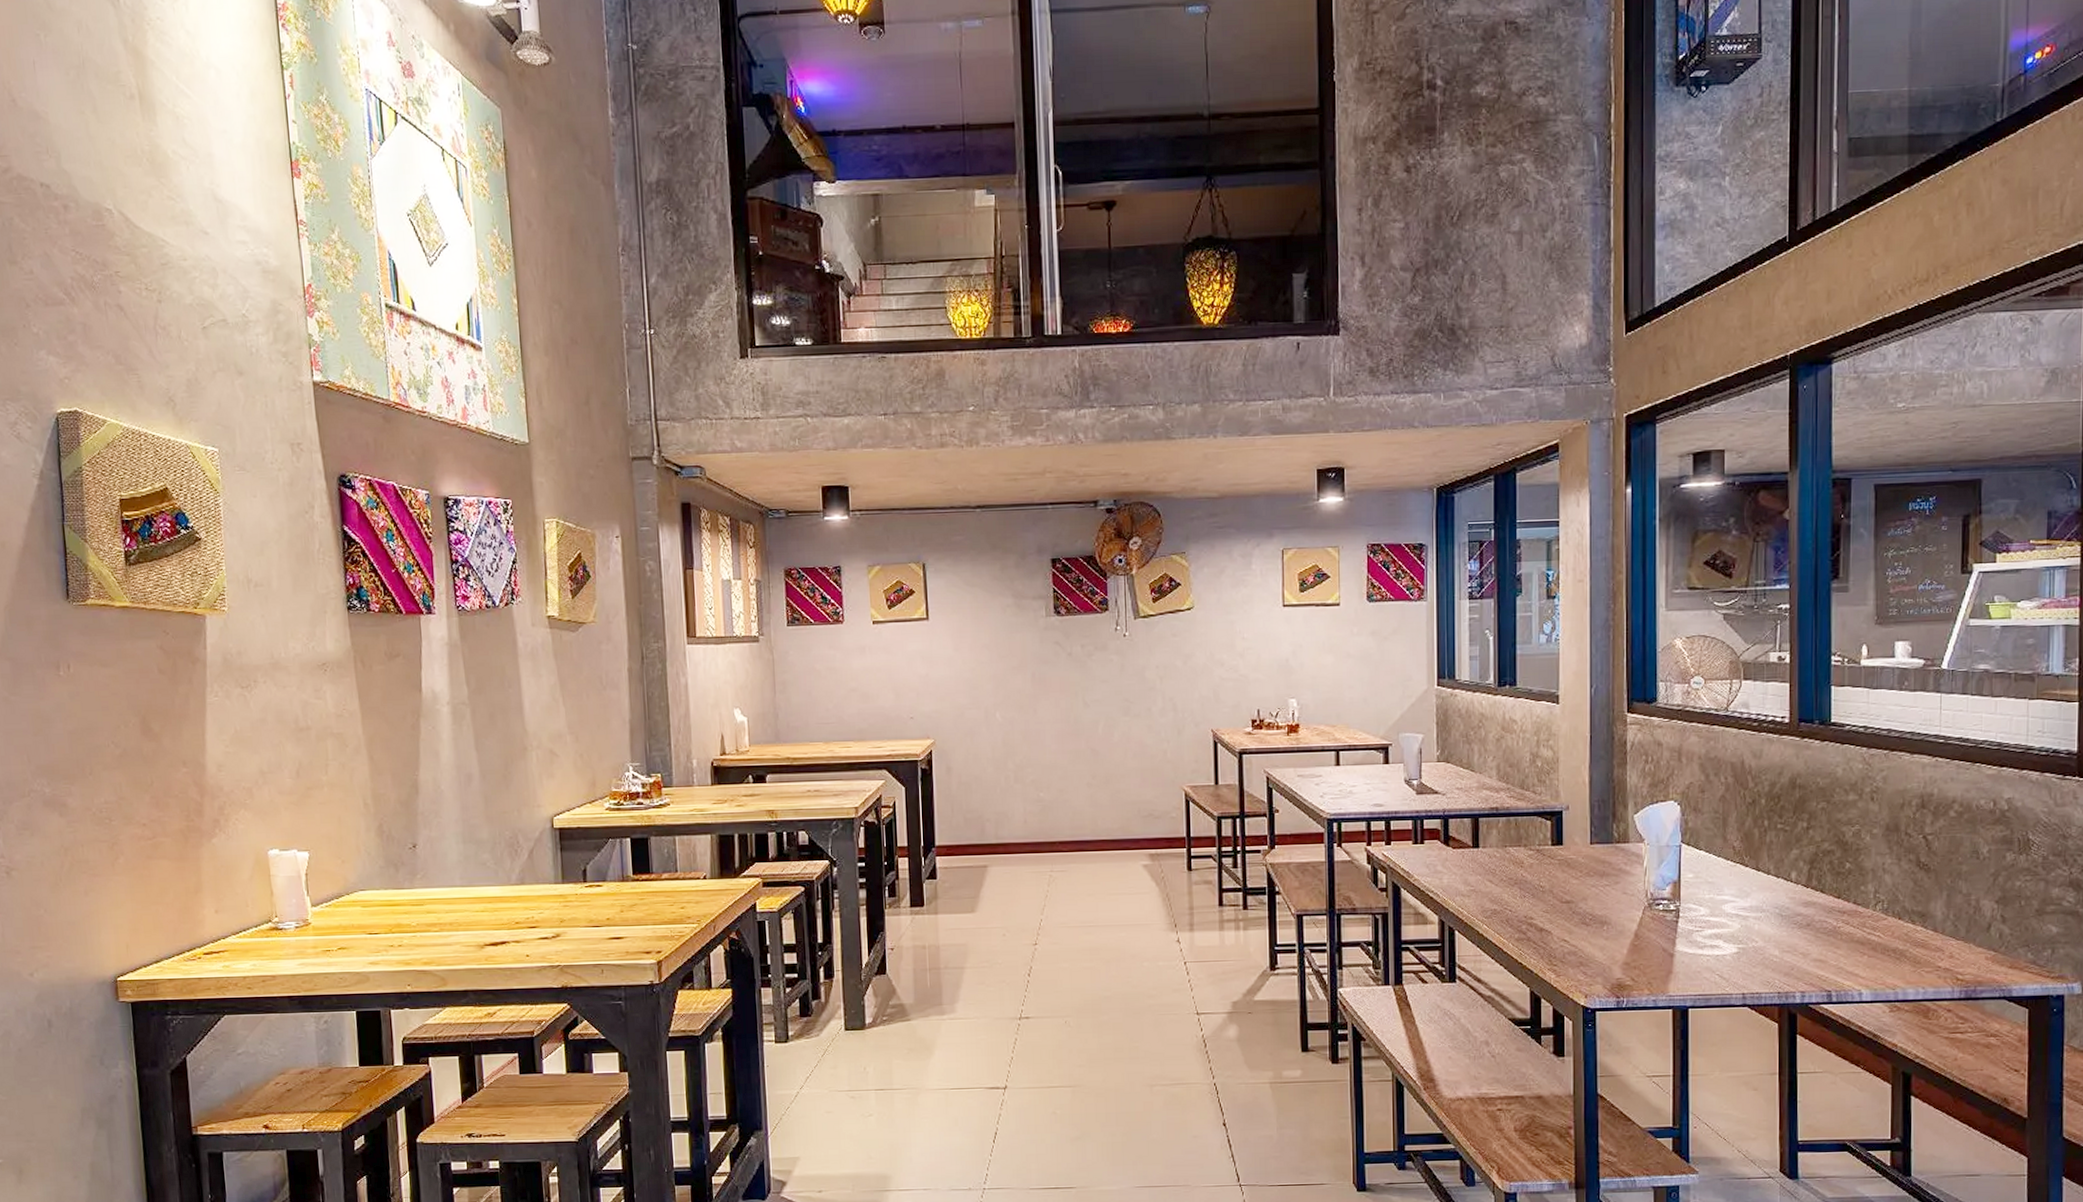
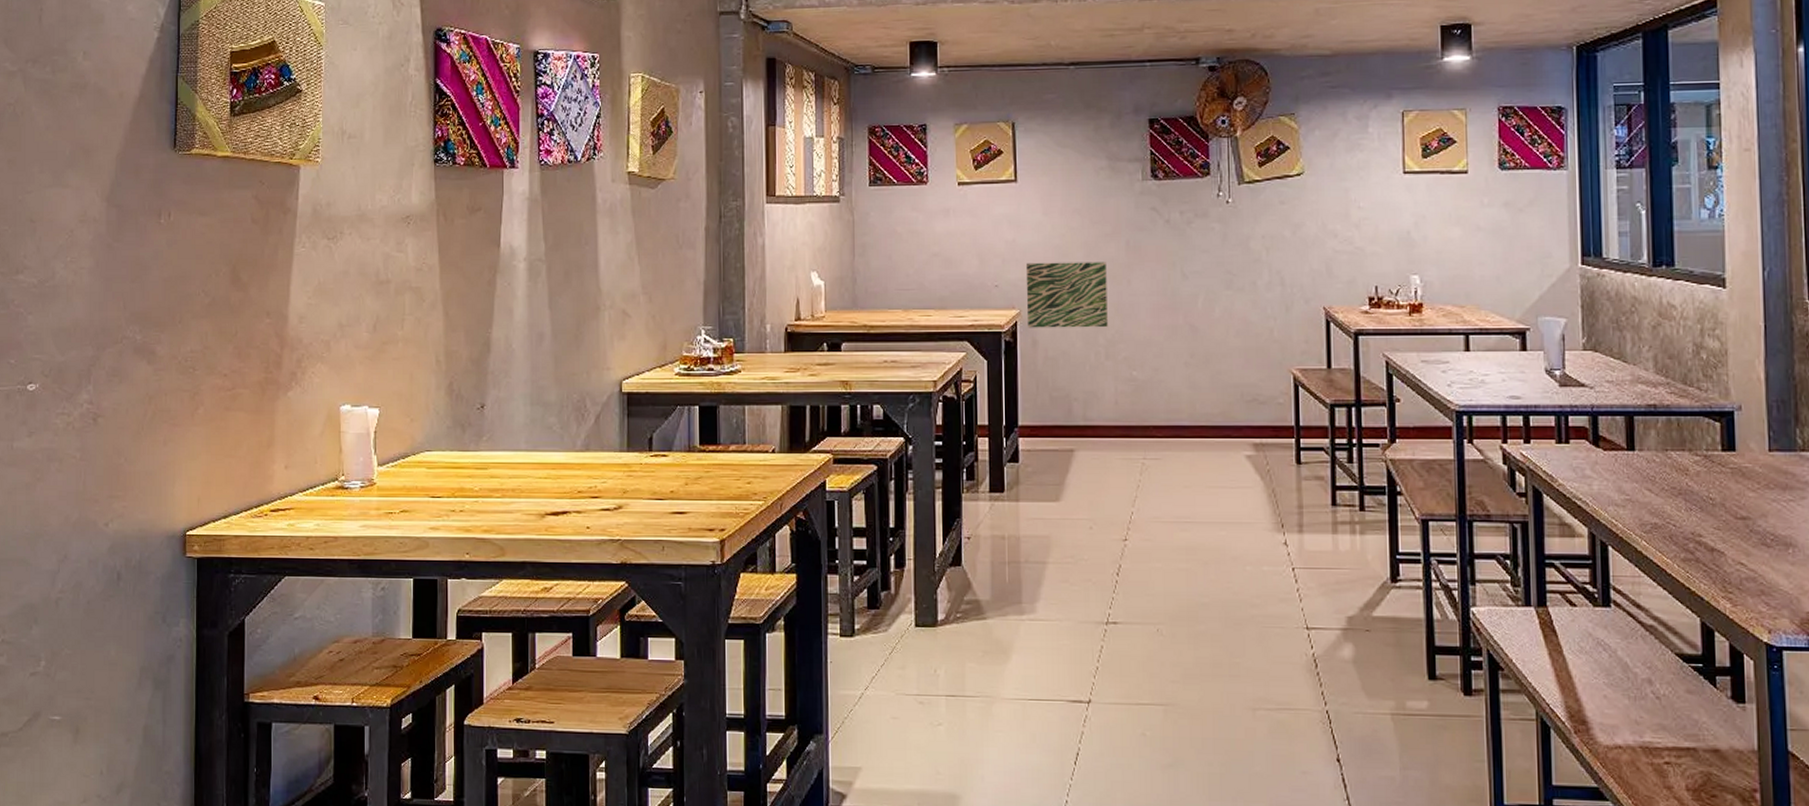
wall art: none [938,693,1016,756] -> present [1025,262,1108,328]

